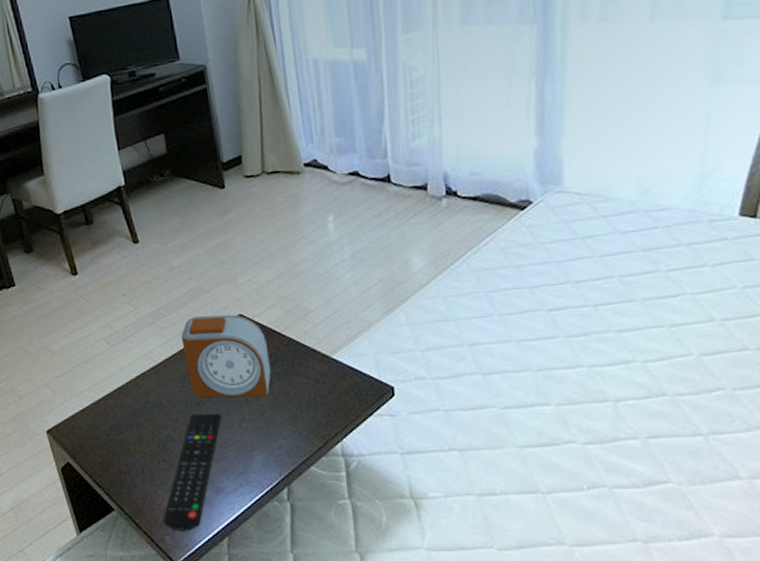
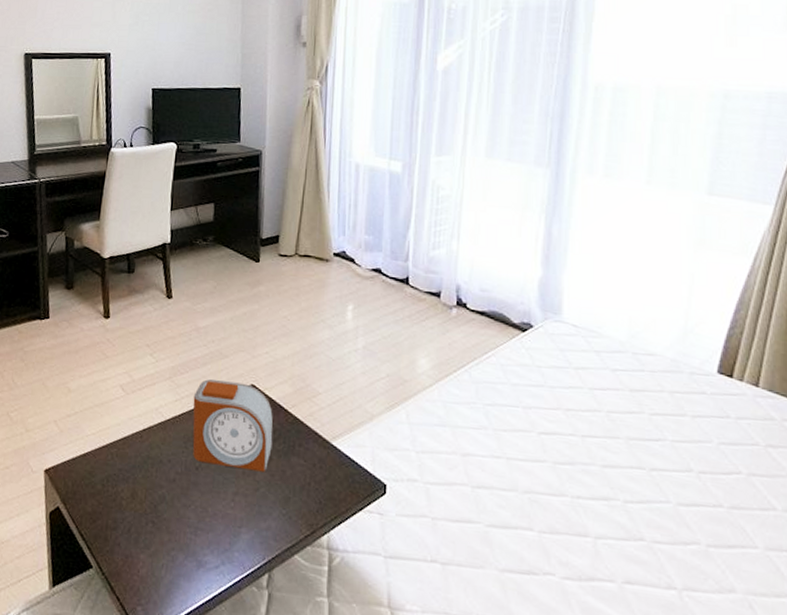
remote control: present [162,413,221,531] -> none [138,477,217,605]

